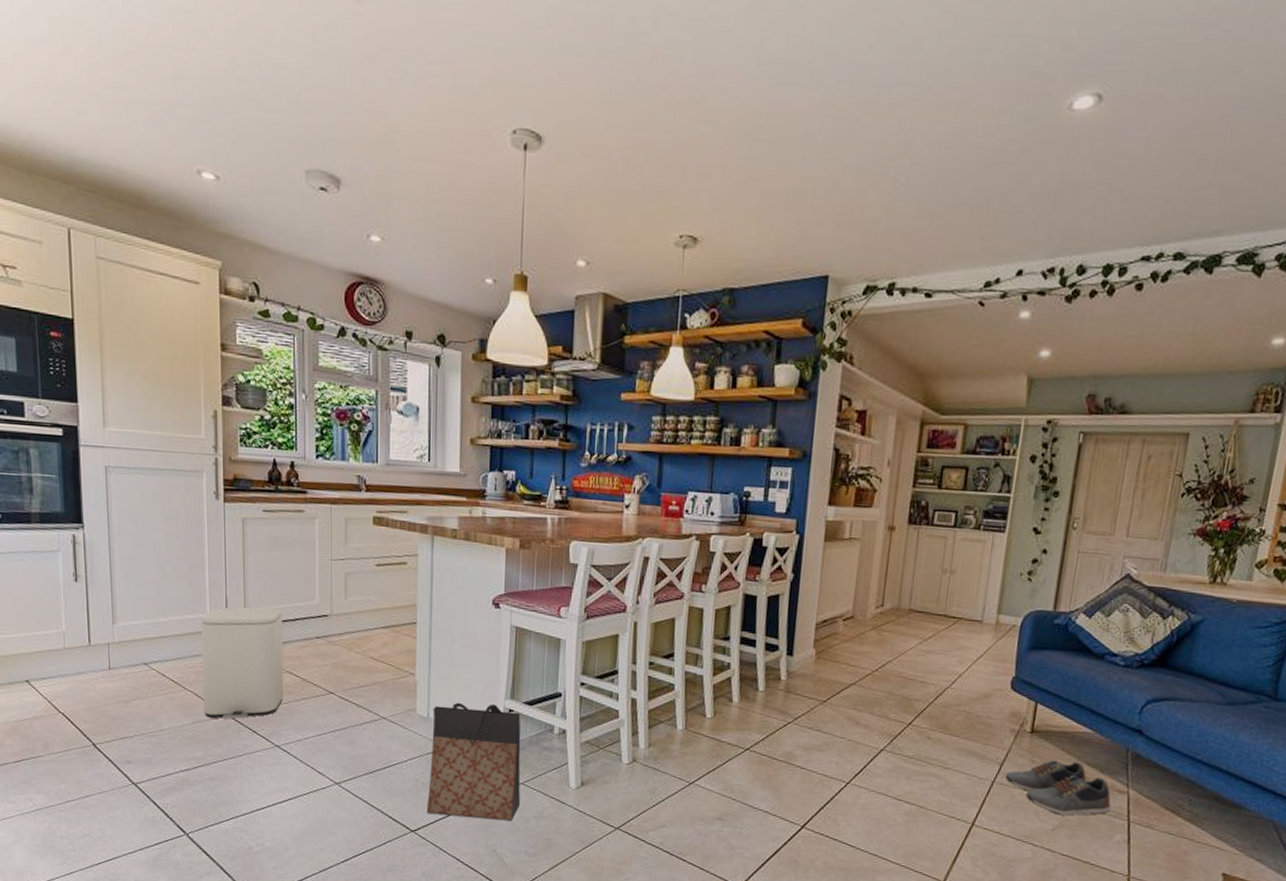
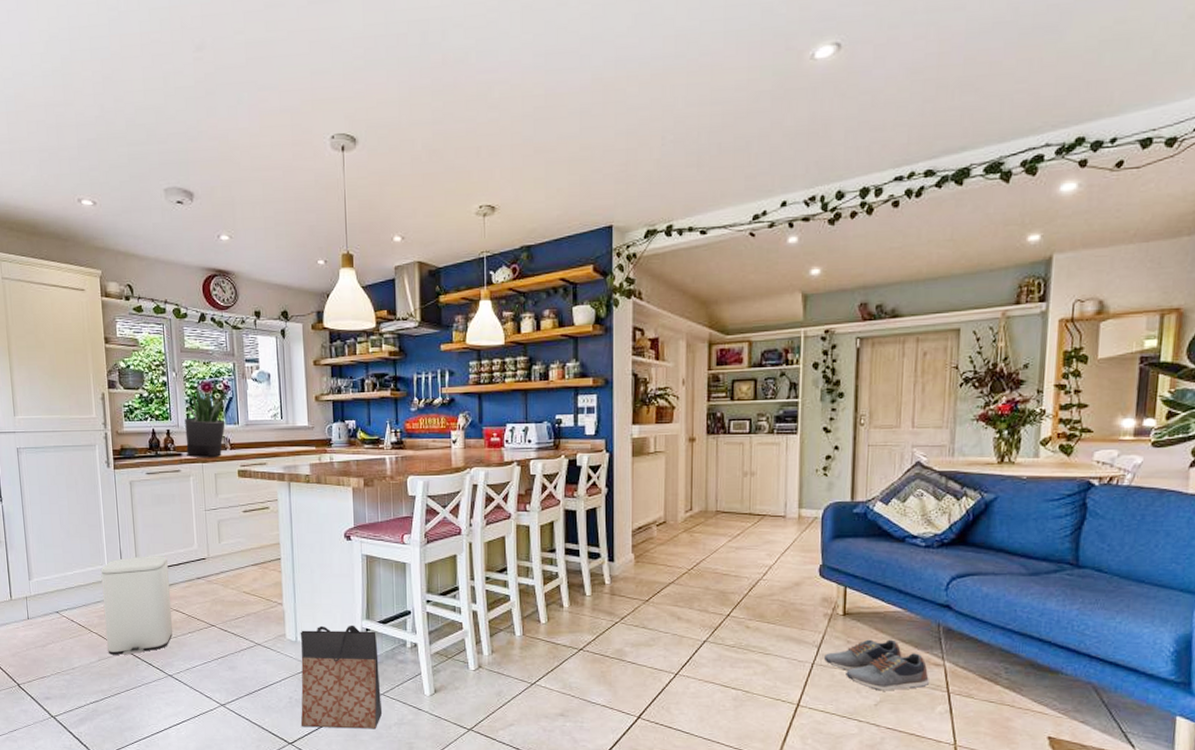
planter: none [313,413,362,500] -> present [185,386,225,458]

